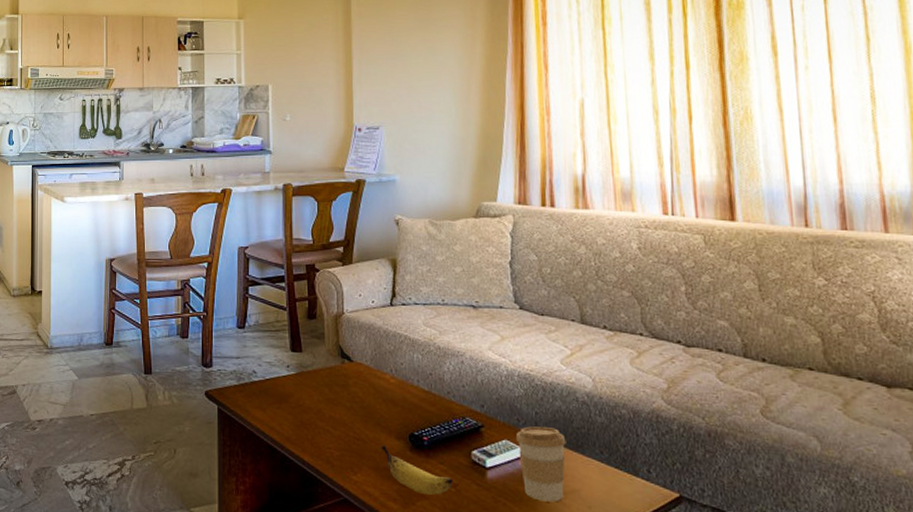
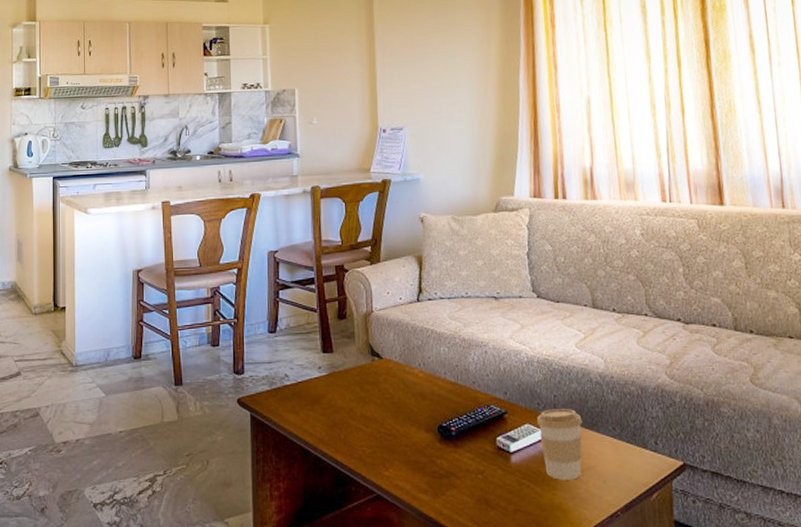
banana: present [381,444,453,495] -> none [412,438,480,483]

